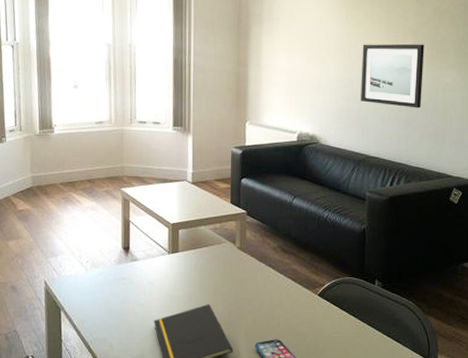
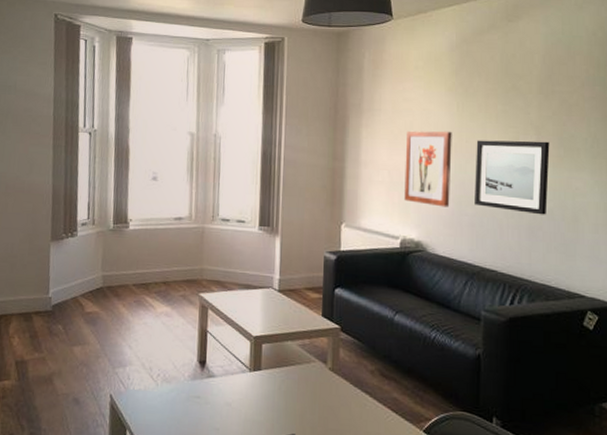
wall art: none [300,36,341,104] -> present [404,131,452,208]

